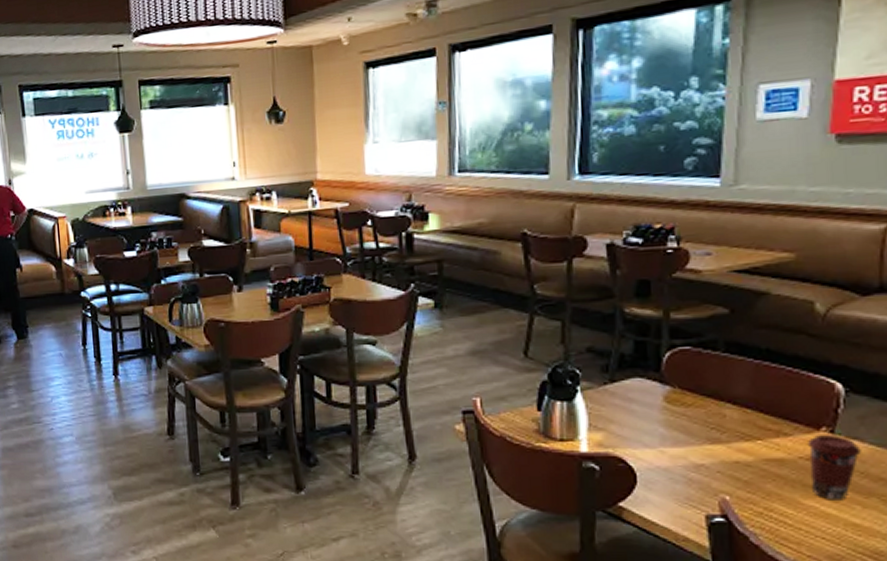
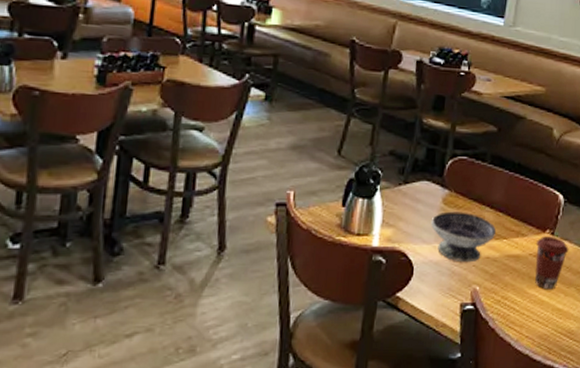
bowl: none [651,410,744,468] -> present [430,211,496,263]

